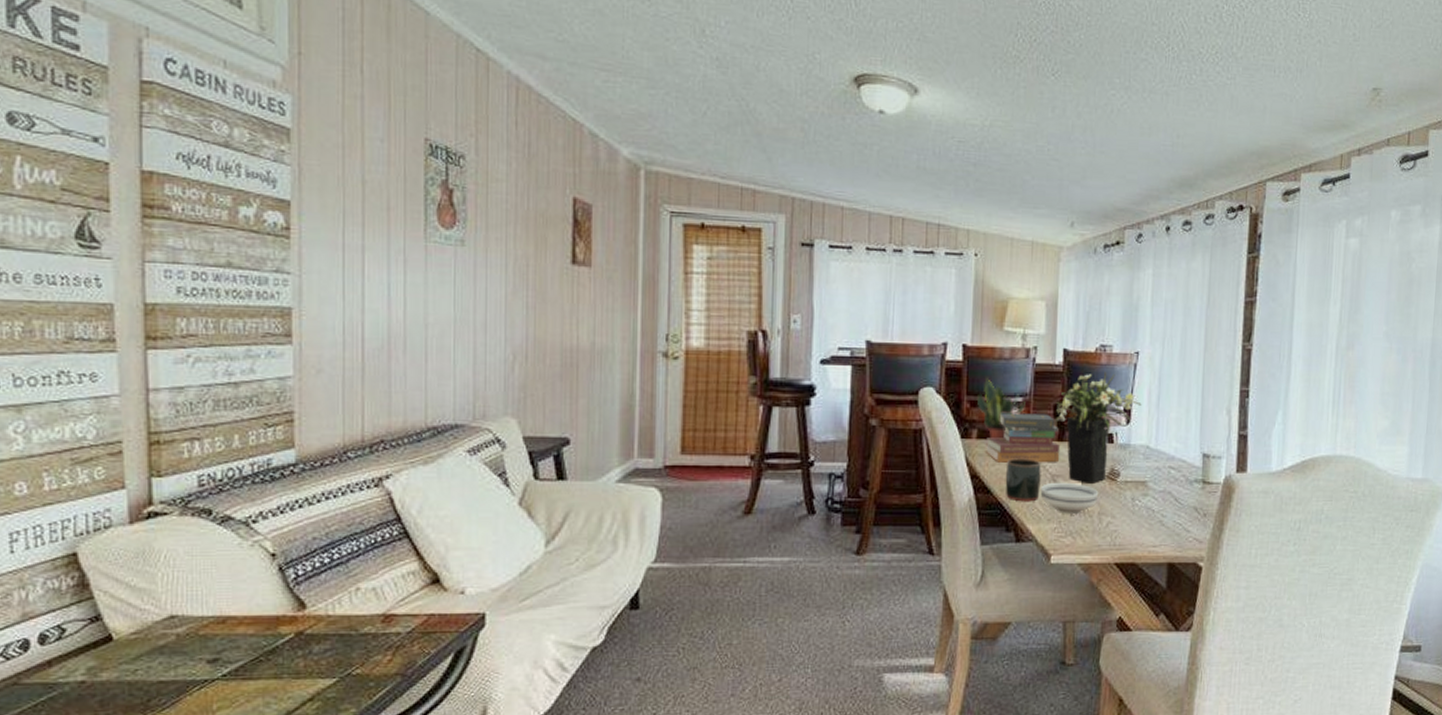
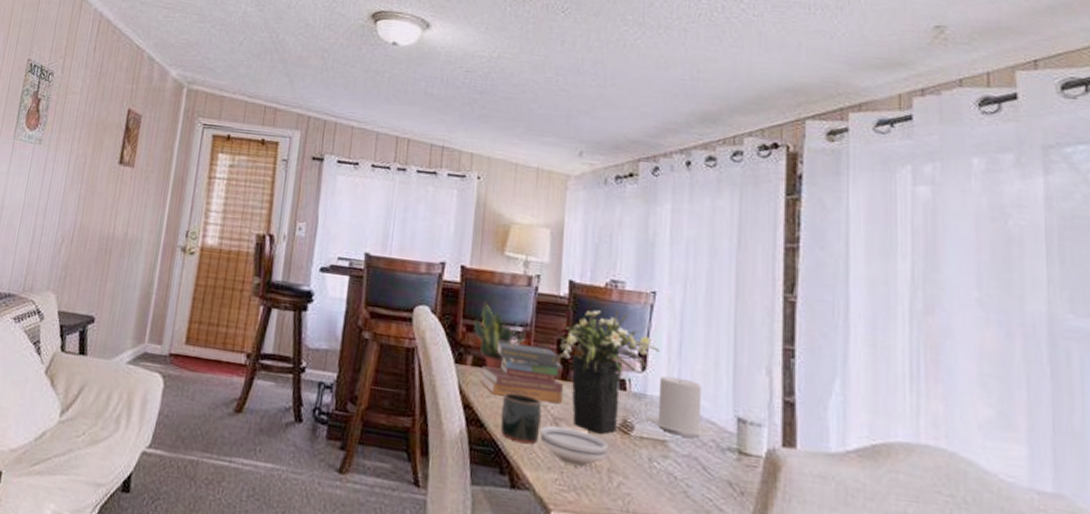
candle: none [1129,426,1185,476] -> present [645,375,715,438]

